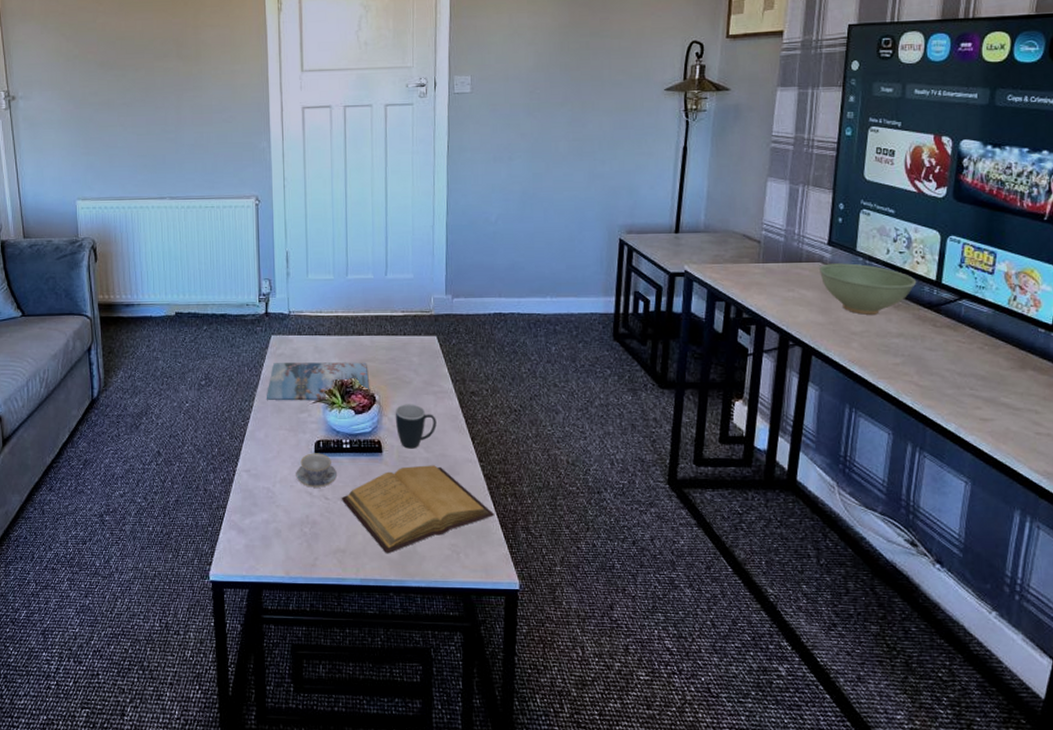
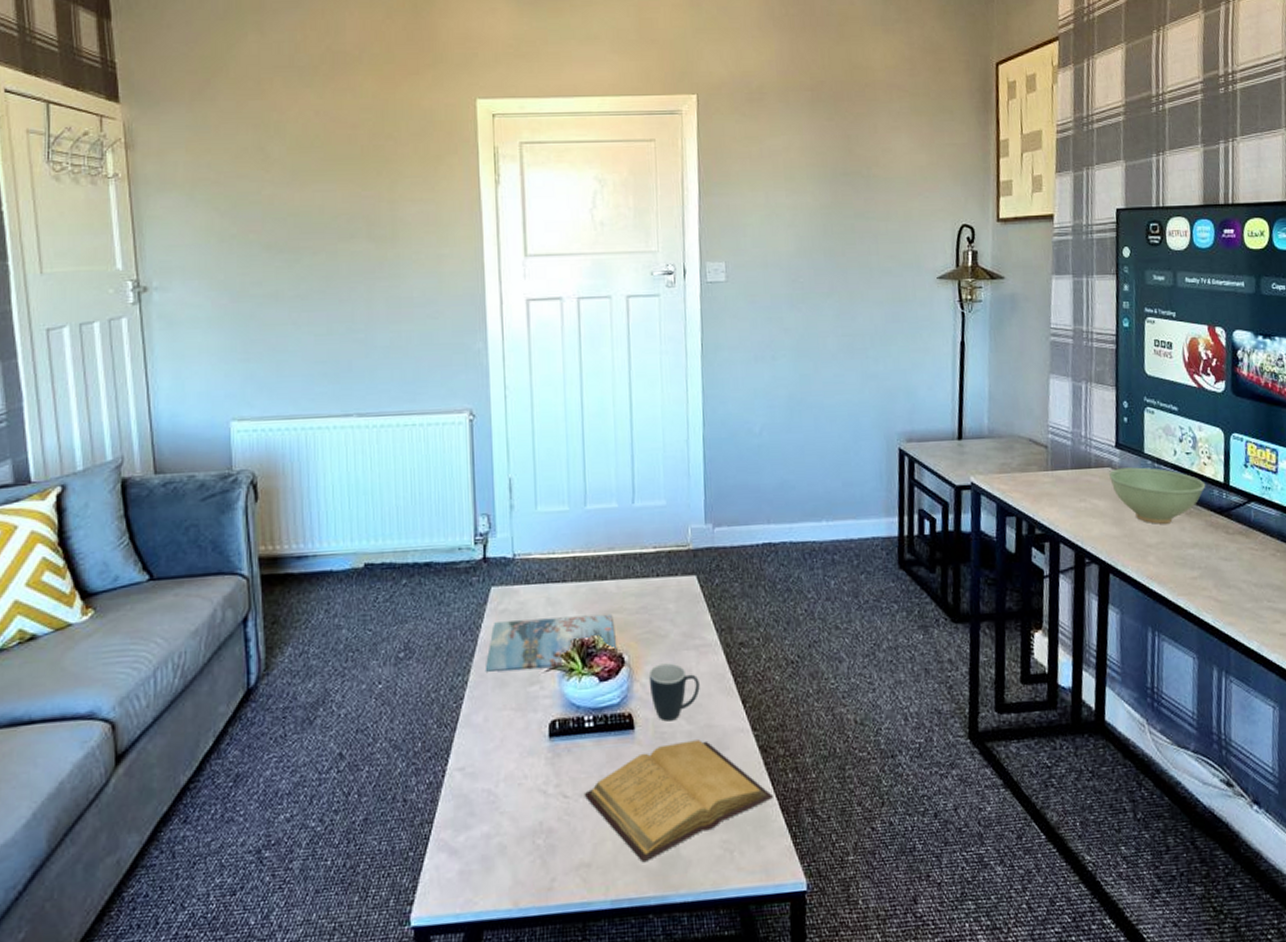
teacup: present [296,453,338,488] -> none [525,736,579,784]

